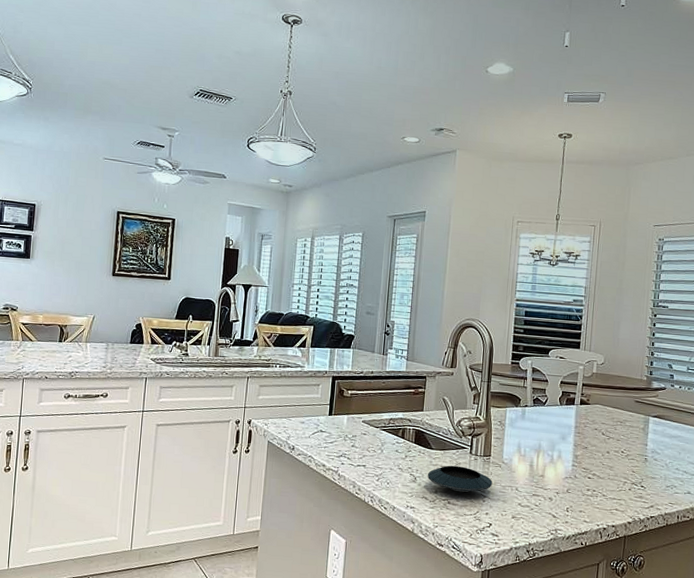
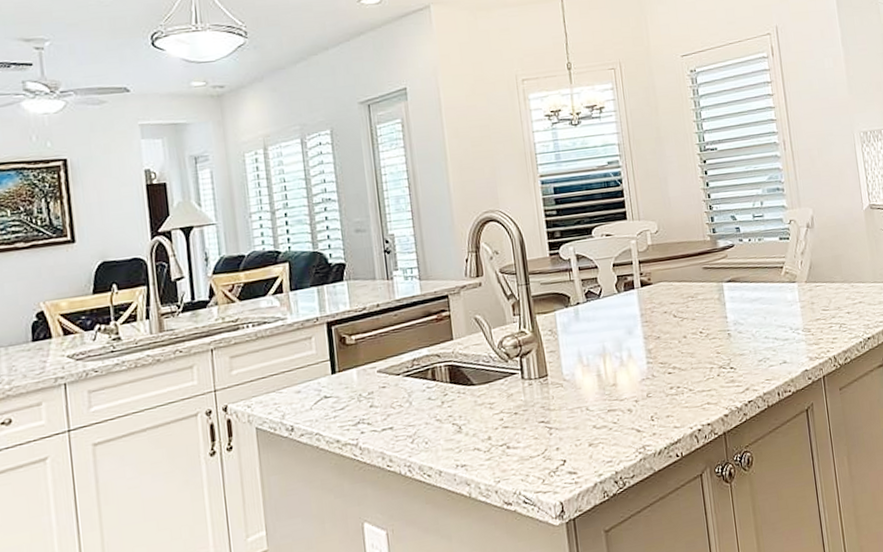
saucer: present [428,465,493,493] -> none [475,397,557,431]

